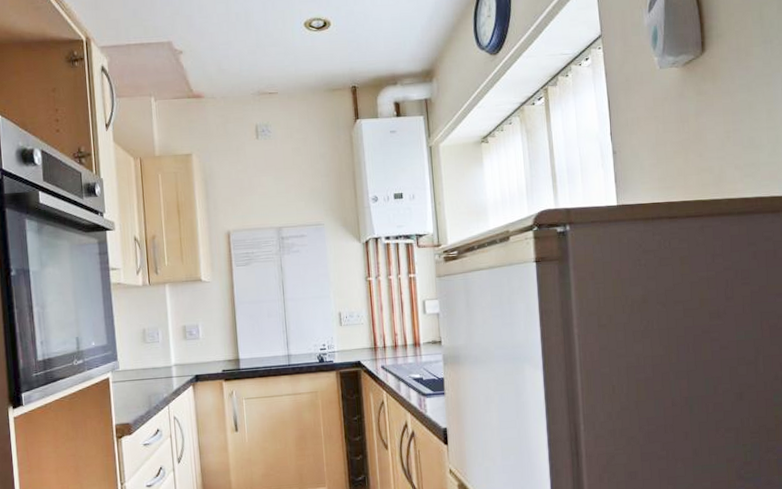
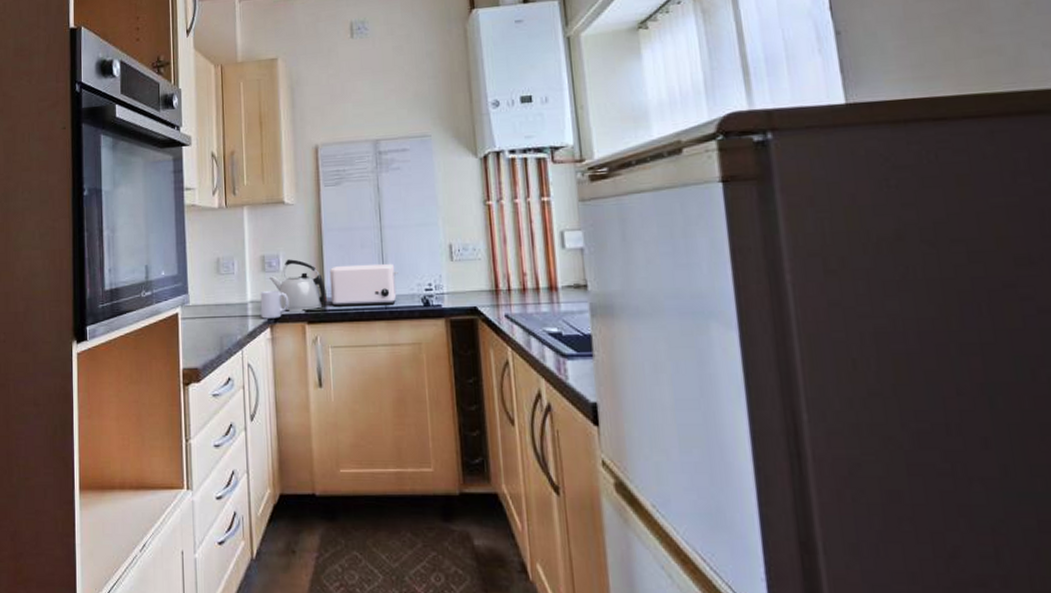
mug: none [182,354,209,379] -> present [260,290,289,319]
kettle: none [191,328,240,373] -> present [270,259,327,313]
toaster: none [242,329,299,367] -> present [329,263,398,308]

